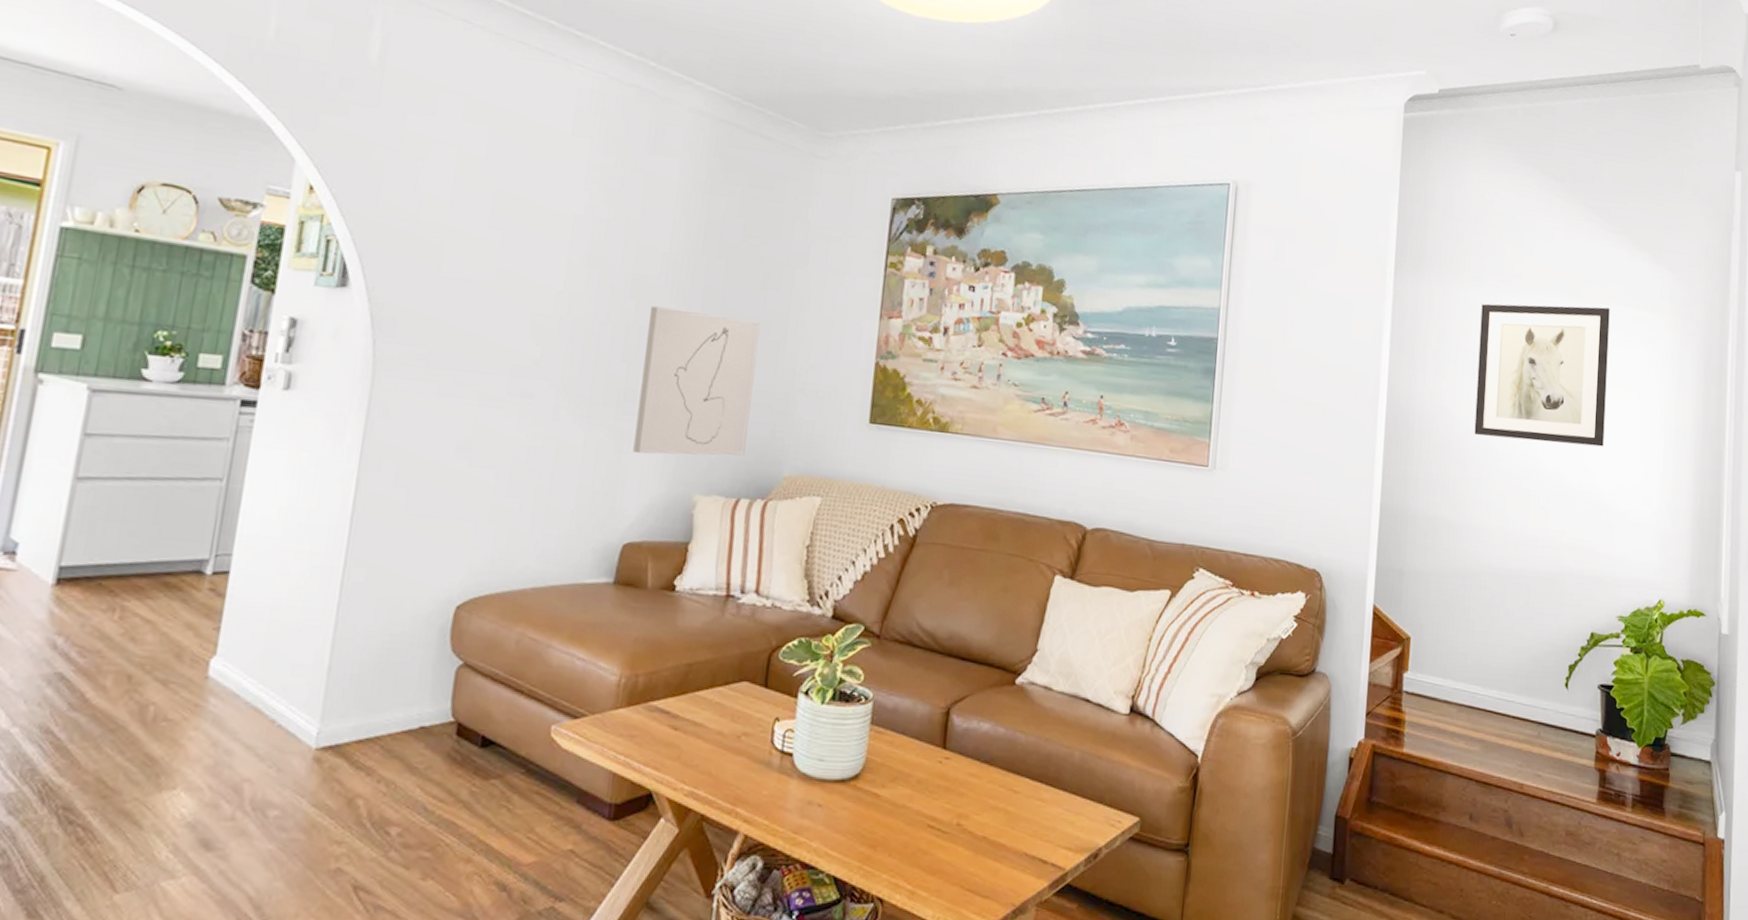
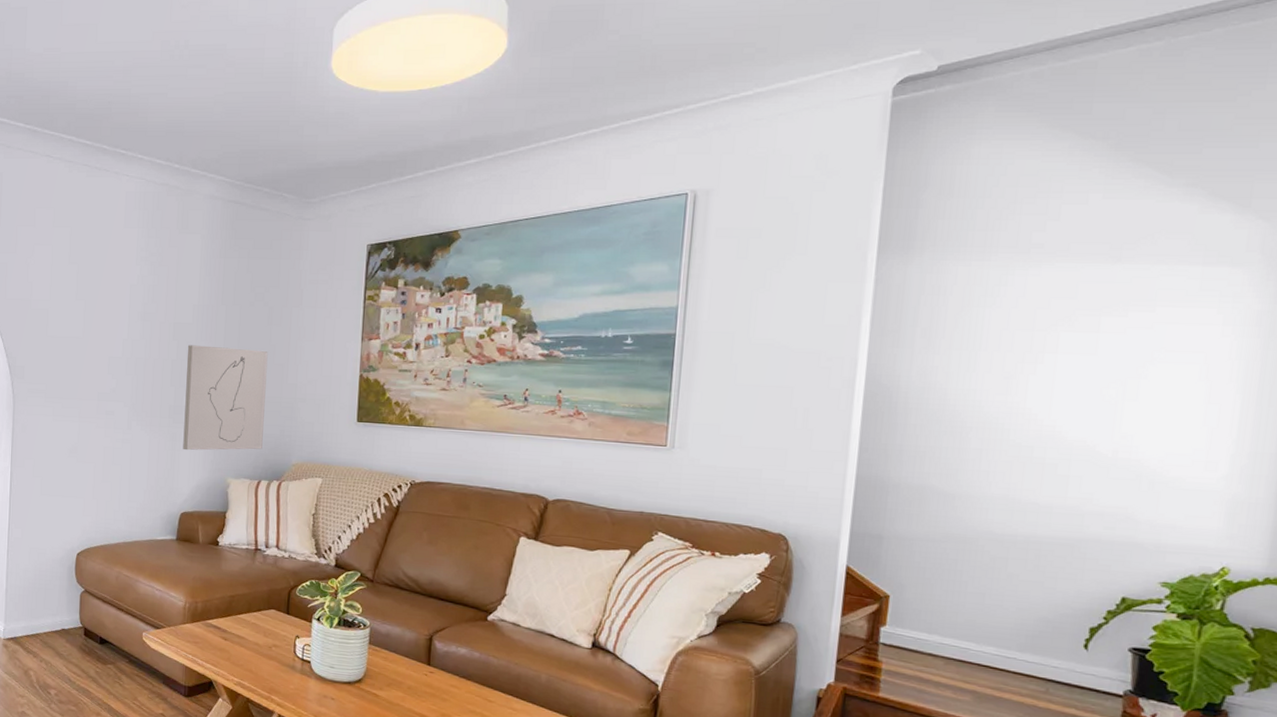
wall art: present [1474,303,1610,447] -> none [973,268,1168,413]

